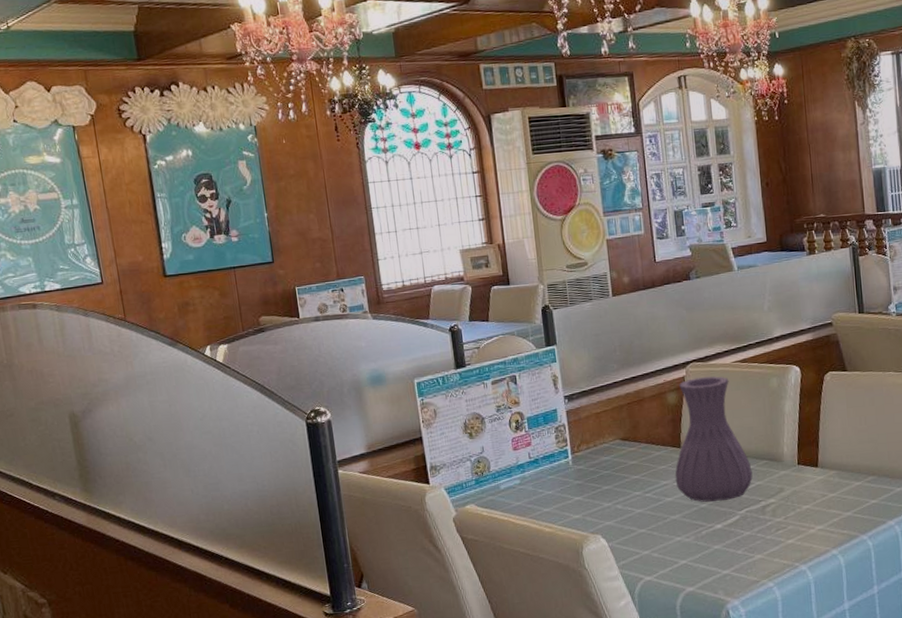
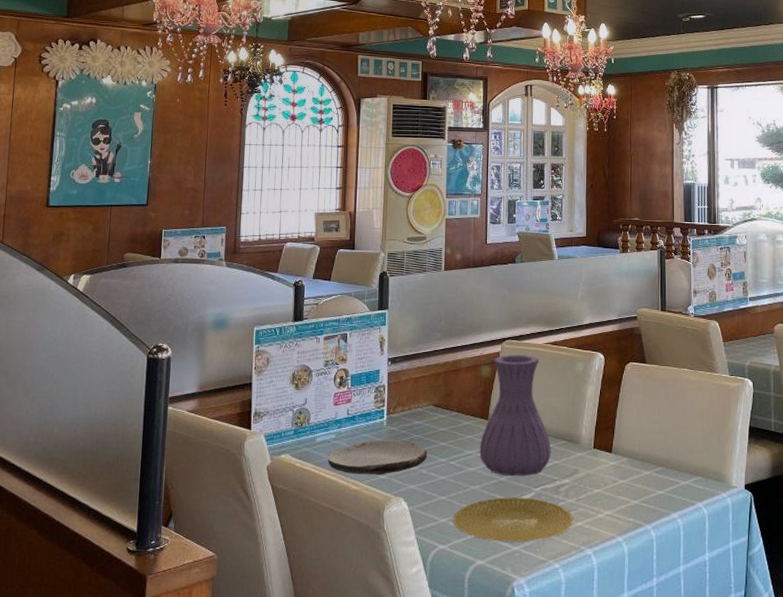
plate: none [515,477,621,517] -> present [327,439,428,475]
plate: none [656,521,785,567] -> present [453,497,575,542]

